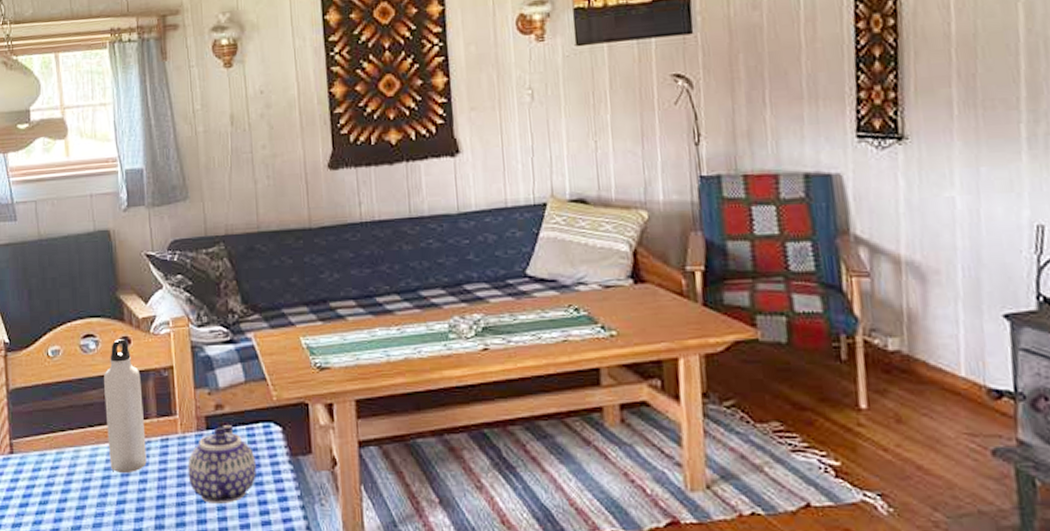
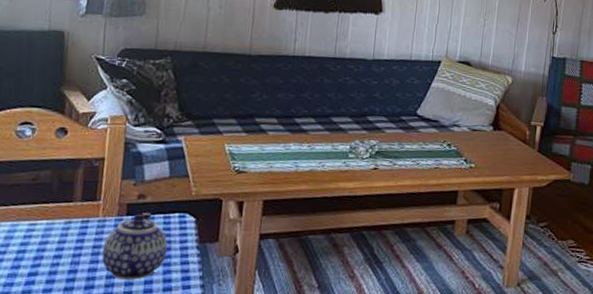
water bottle: present [104,339,147,474] -> none [27,129,72,249]

